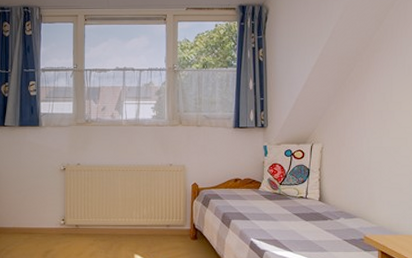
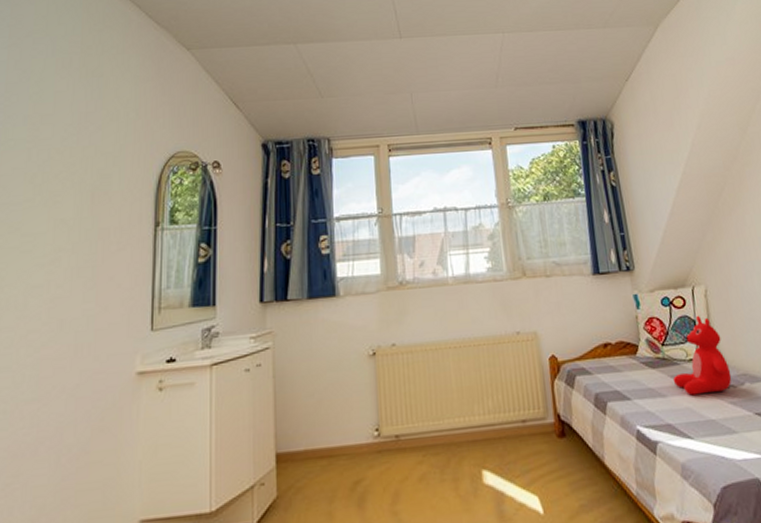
teddy bear: none [284,165,331,222] -> present [673,315,732,396]

